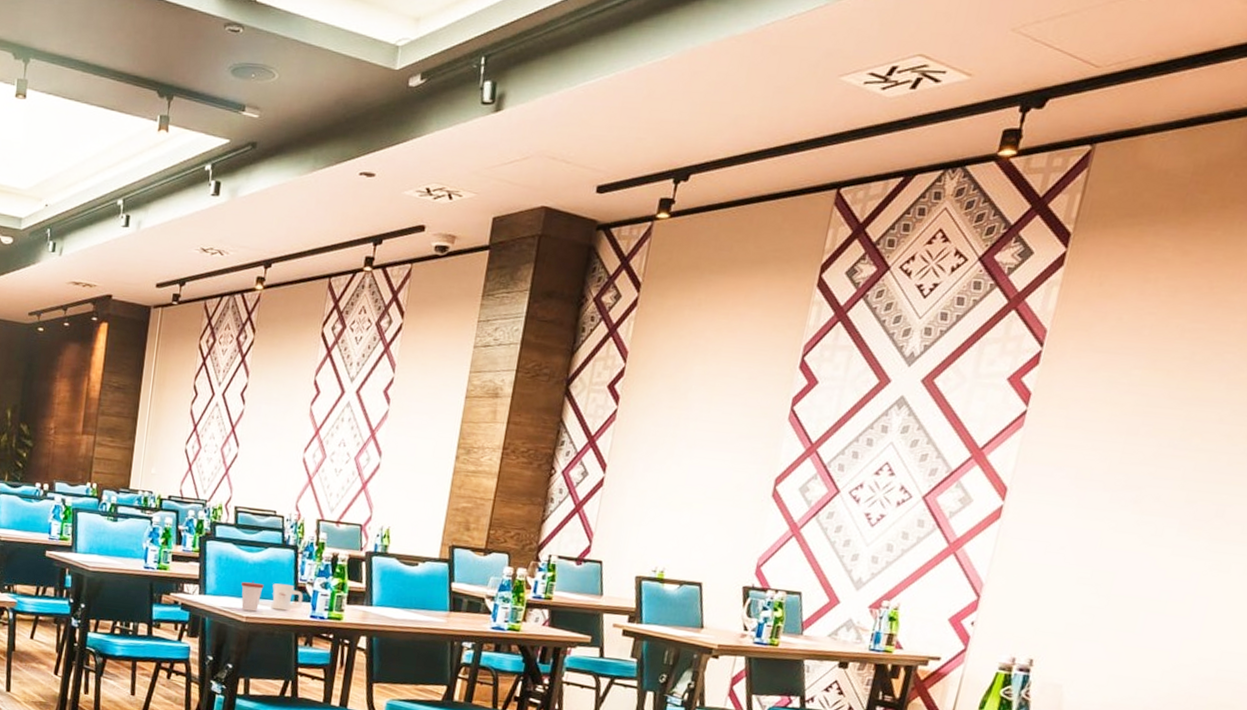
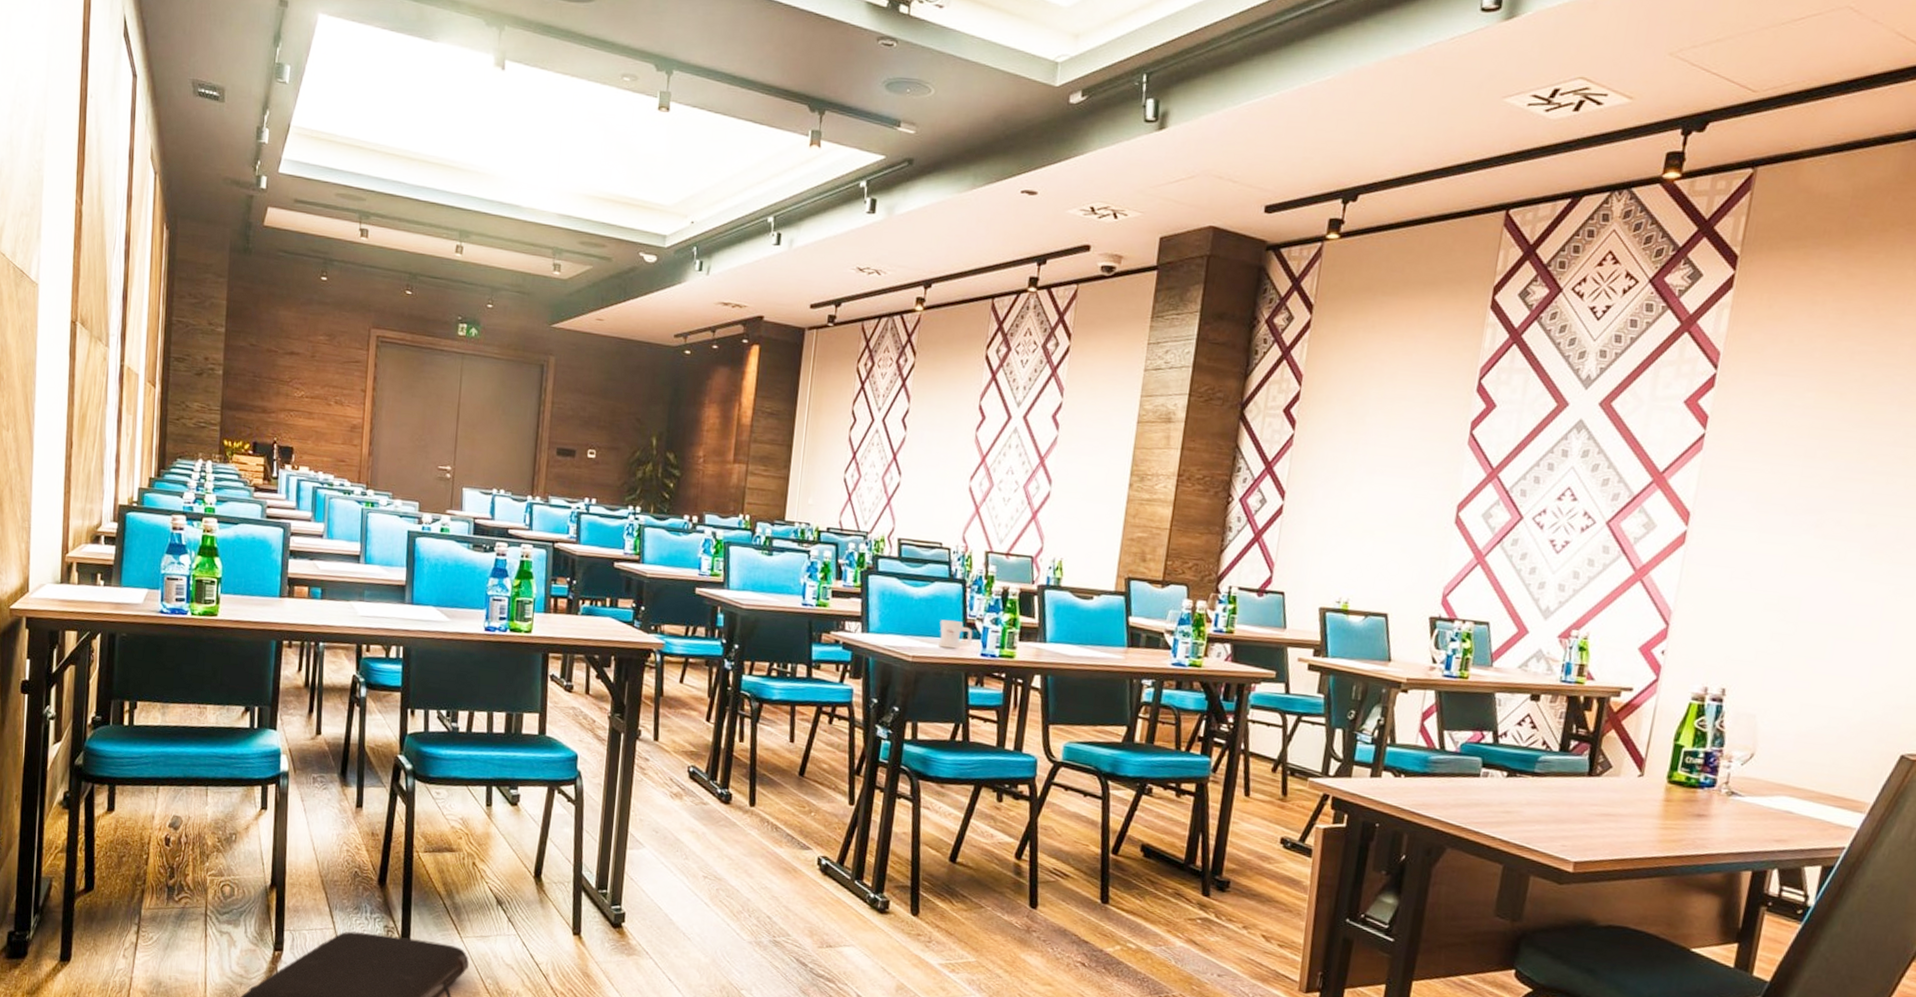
cup: present [241,580,264,612] -> none [906,617,931,650]

